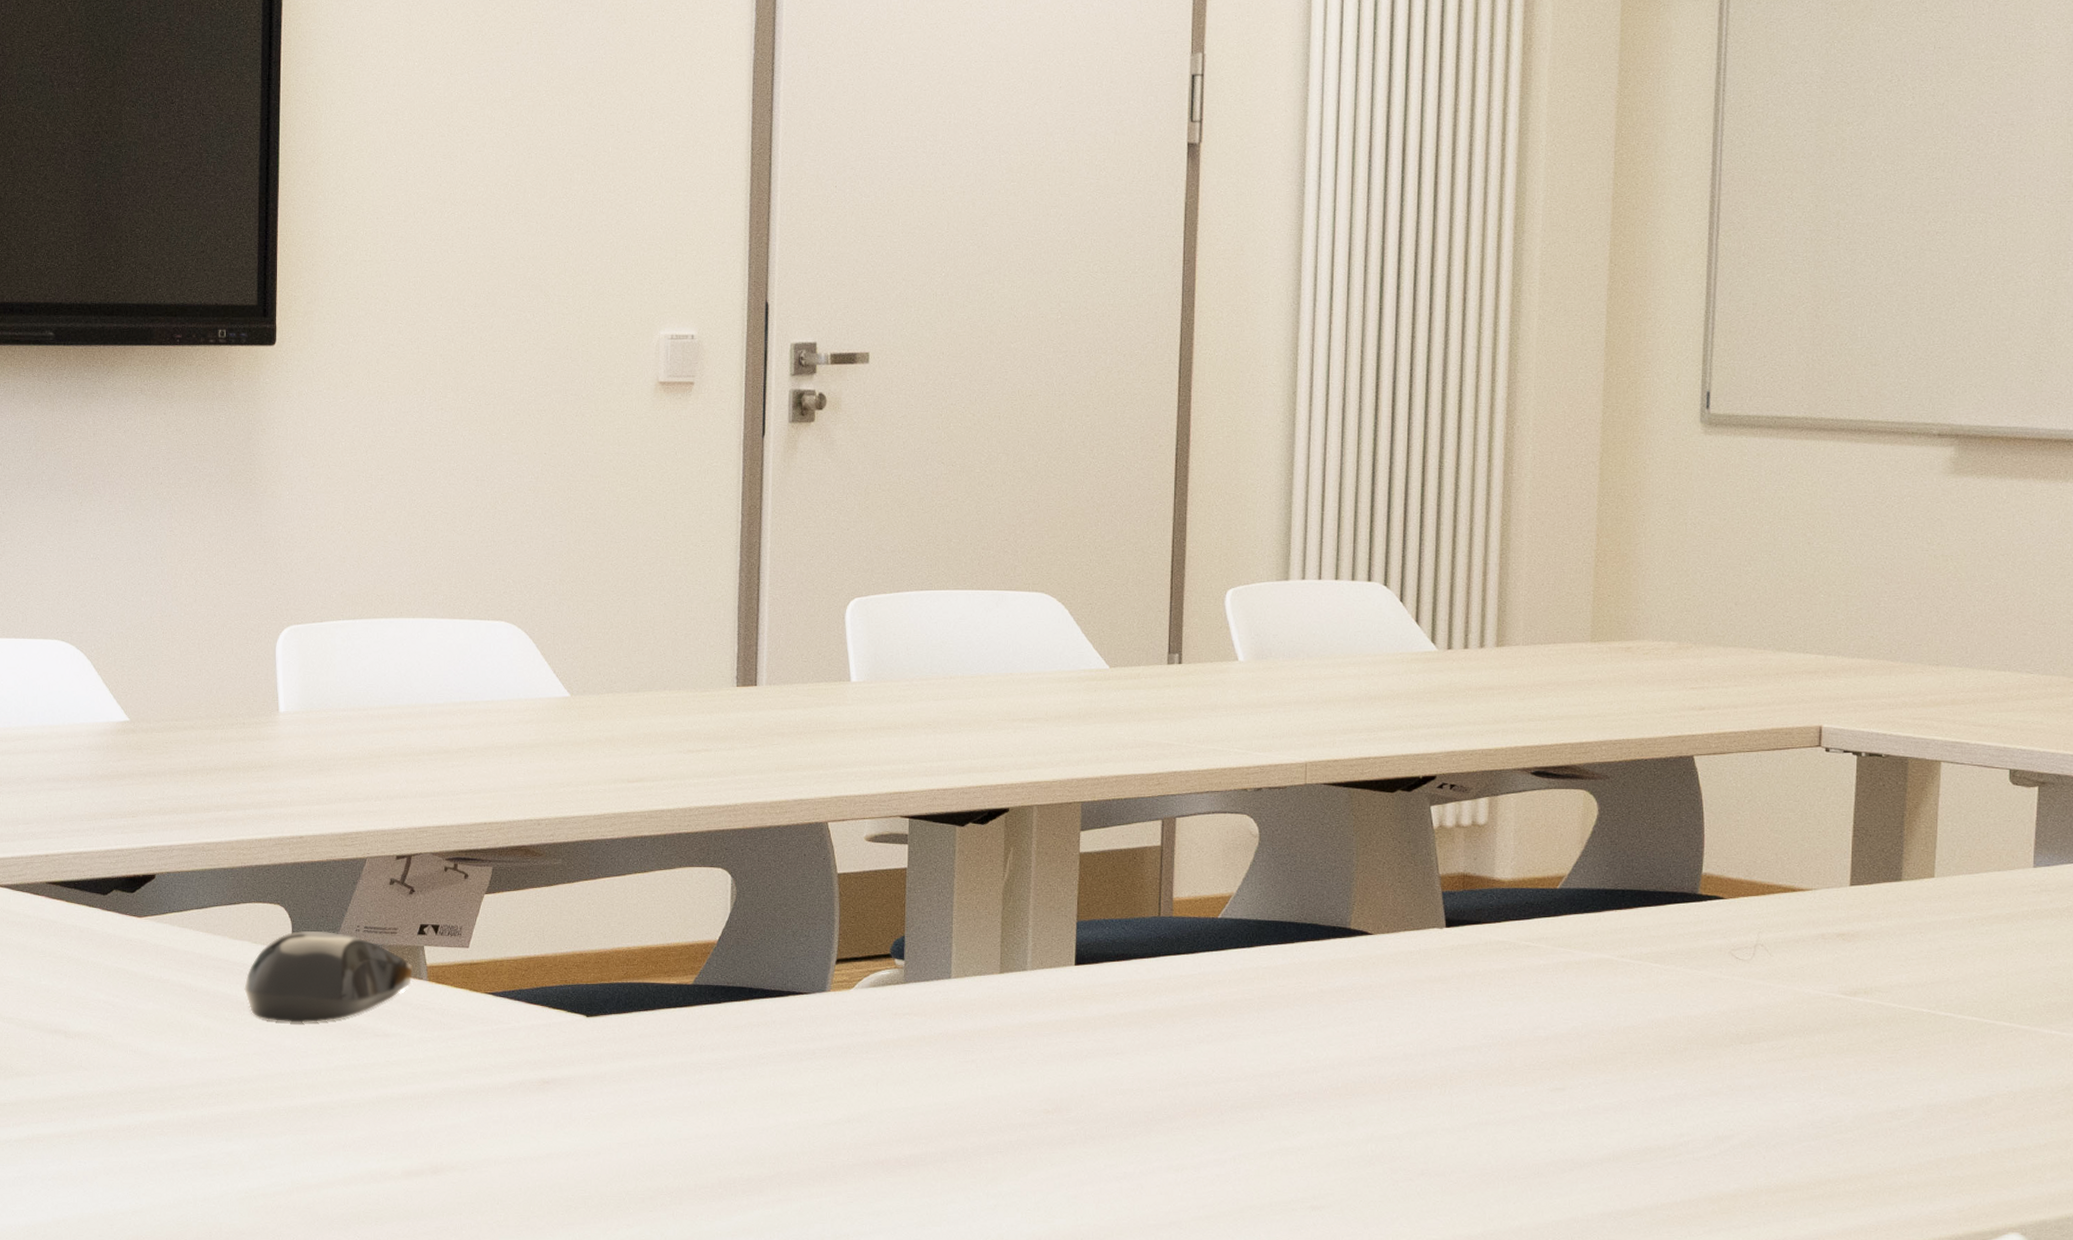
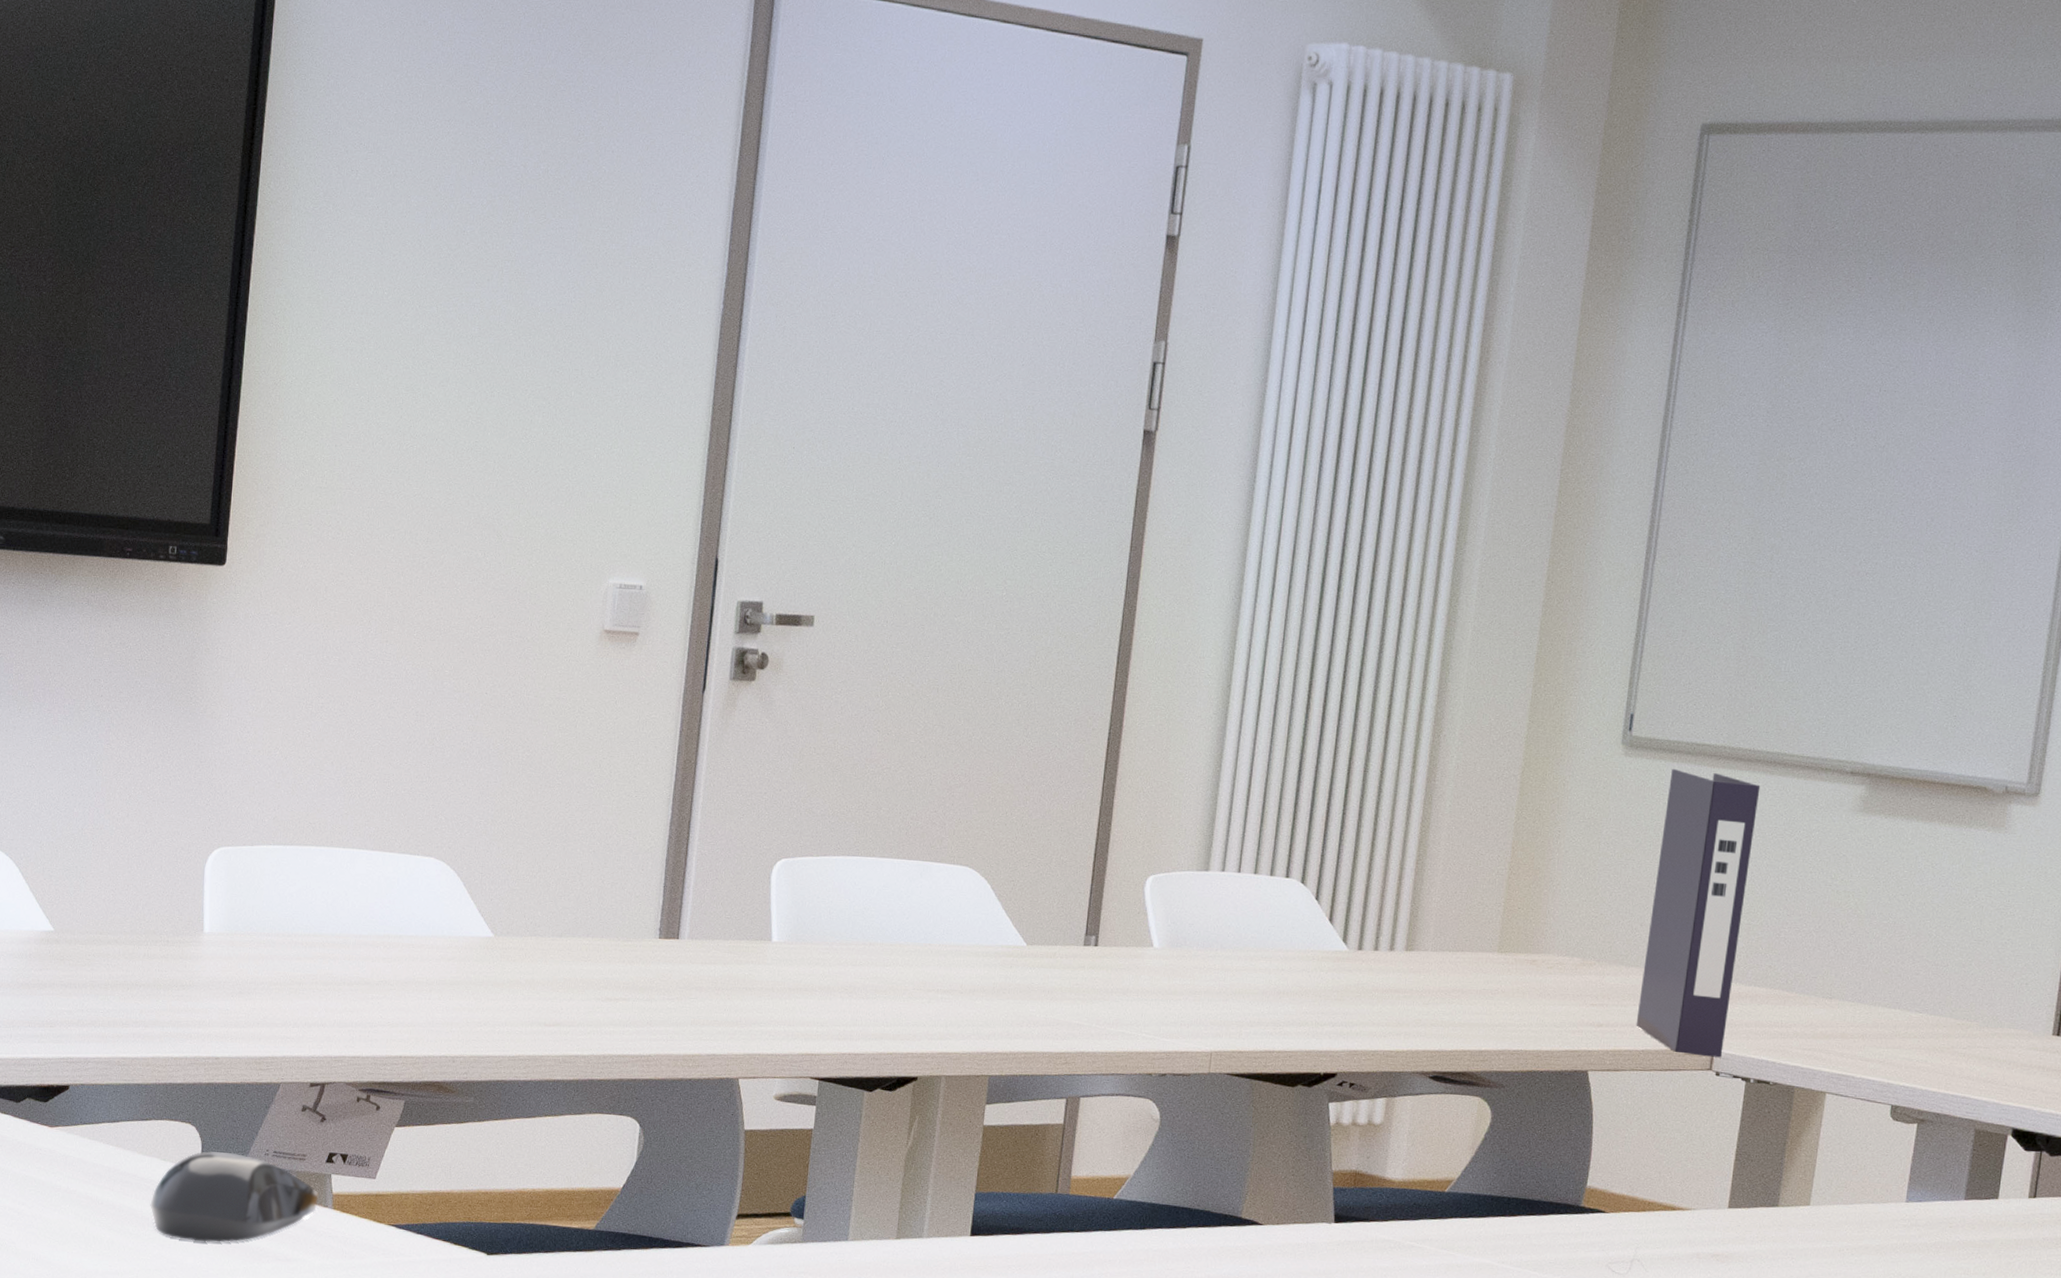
binder: none [1739,443,1847,733] -> present [1636,768,1761,1058]

